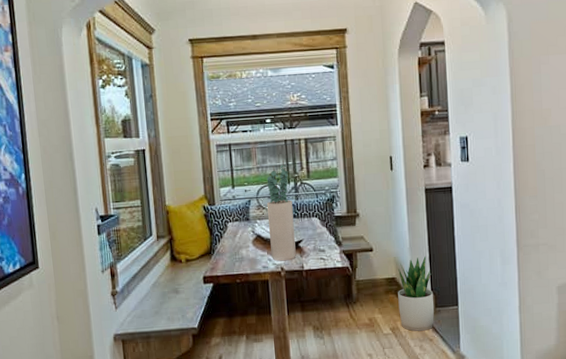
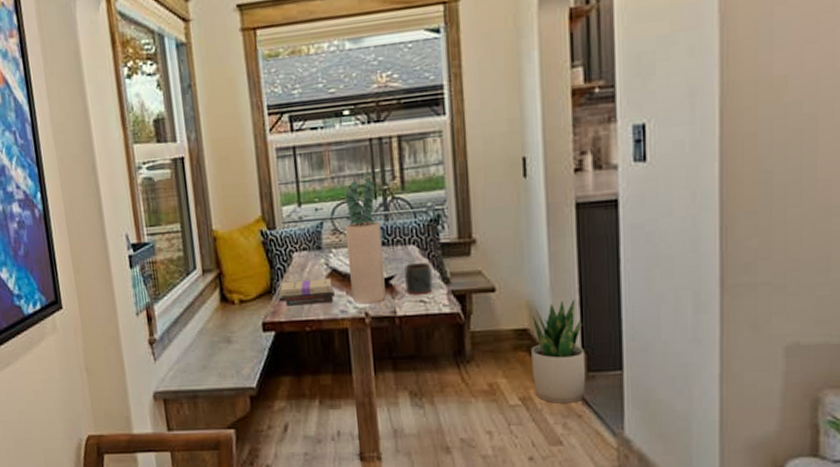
books: none [216,242,259,264] -> present [279,278,335,306]
mug: none [309,230,330,254] -> present [404,262,434,295]

